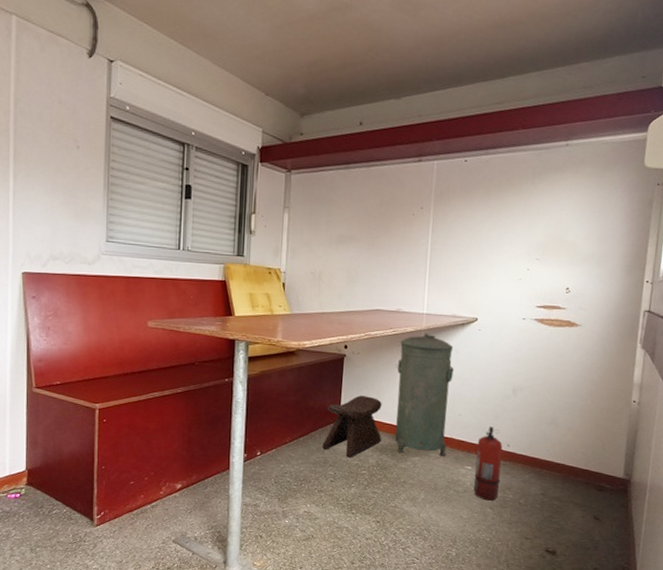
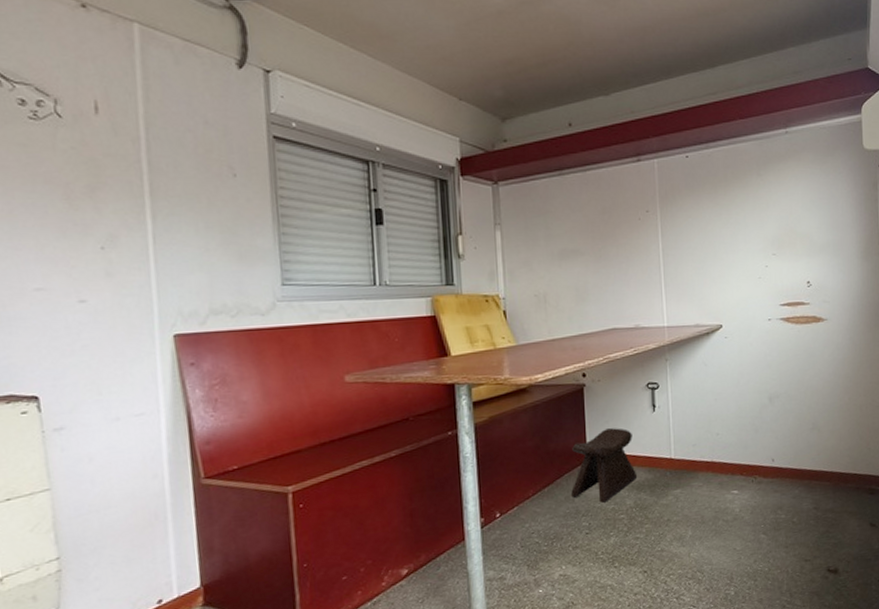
trash can: present [395,333,454,456] -> none [643,348,709,487]
fire extinguisher: present [473,426,503,501] -> none [740,441,770,526]

